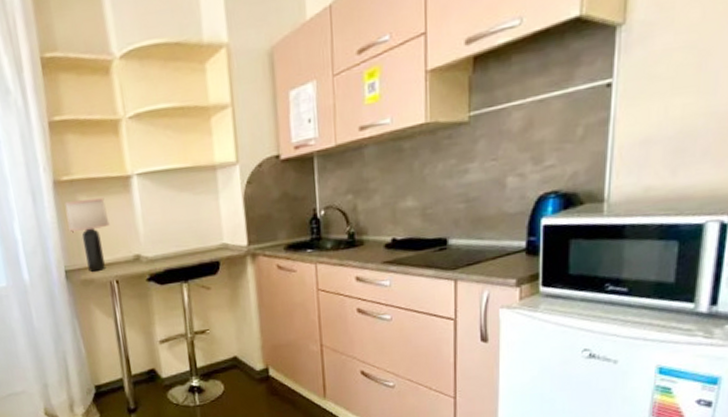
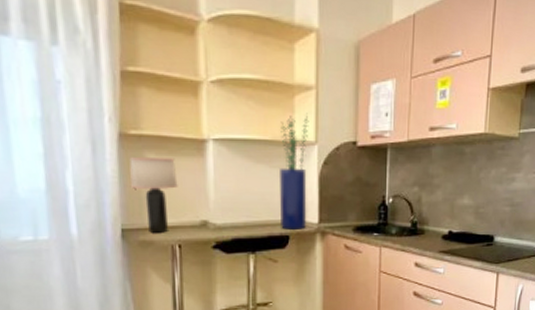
vase: none [199,133,236,256] -> present [280,113,309,231]

